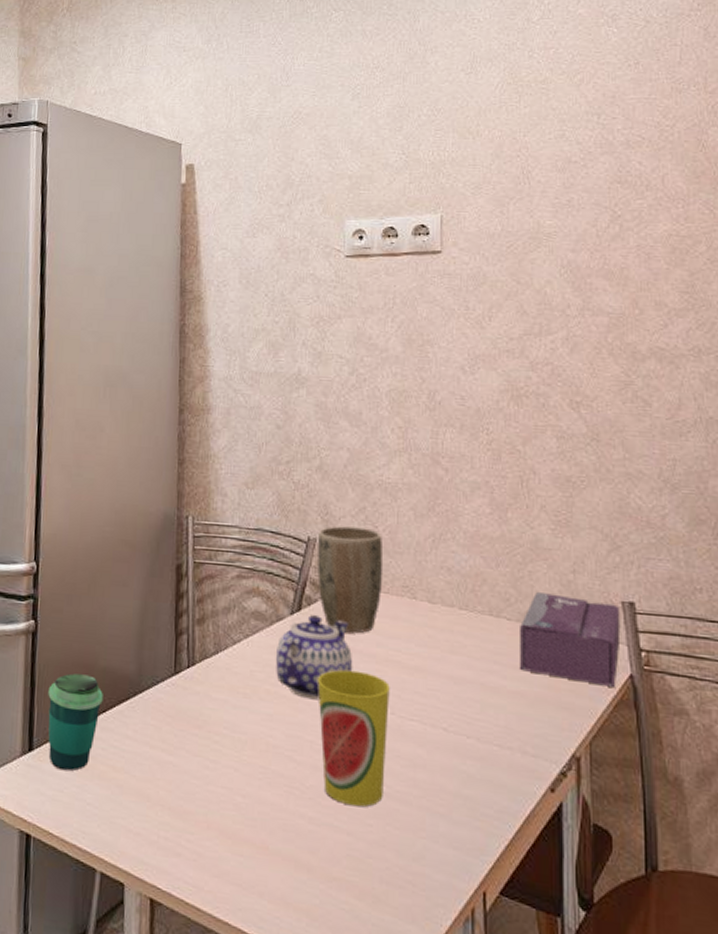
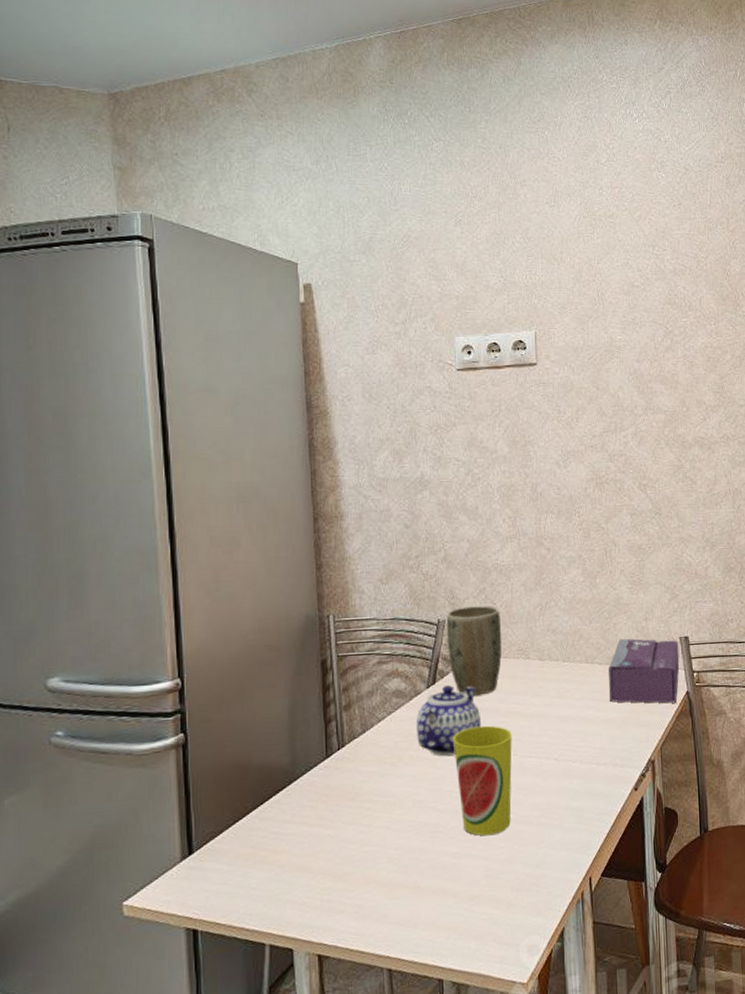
cup: present [48,673,103,771] -> none [204,774,260,865]

